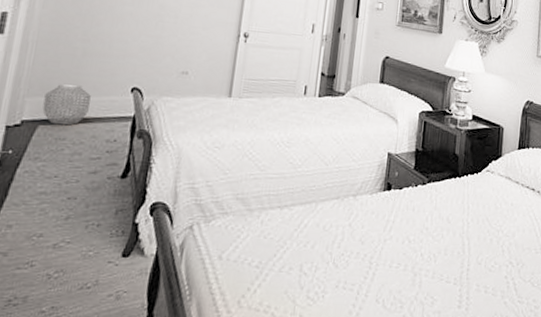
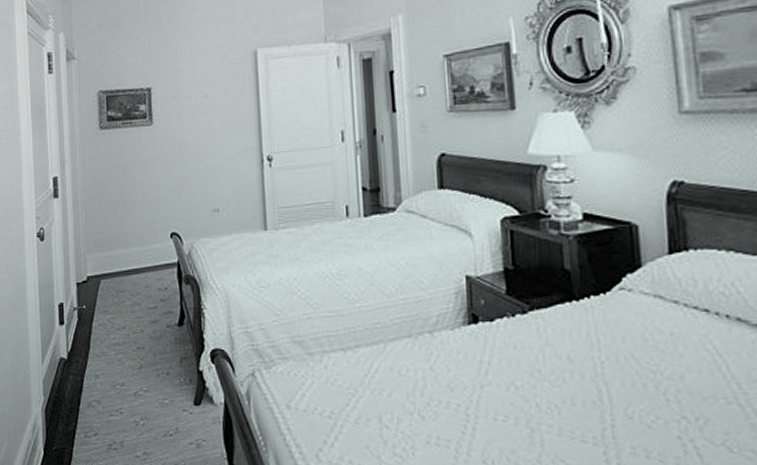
woven basket: present [42,84,91,126] -> none [100,236,138,278]

